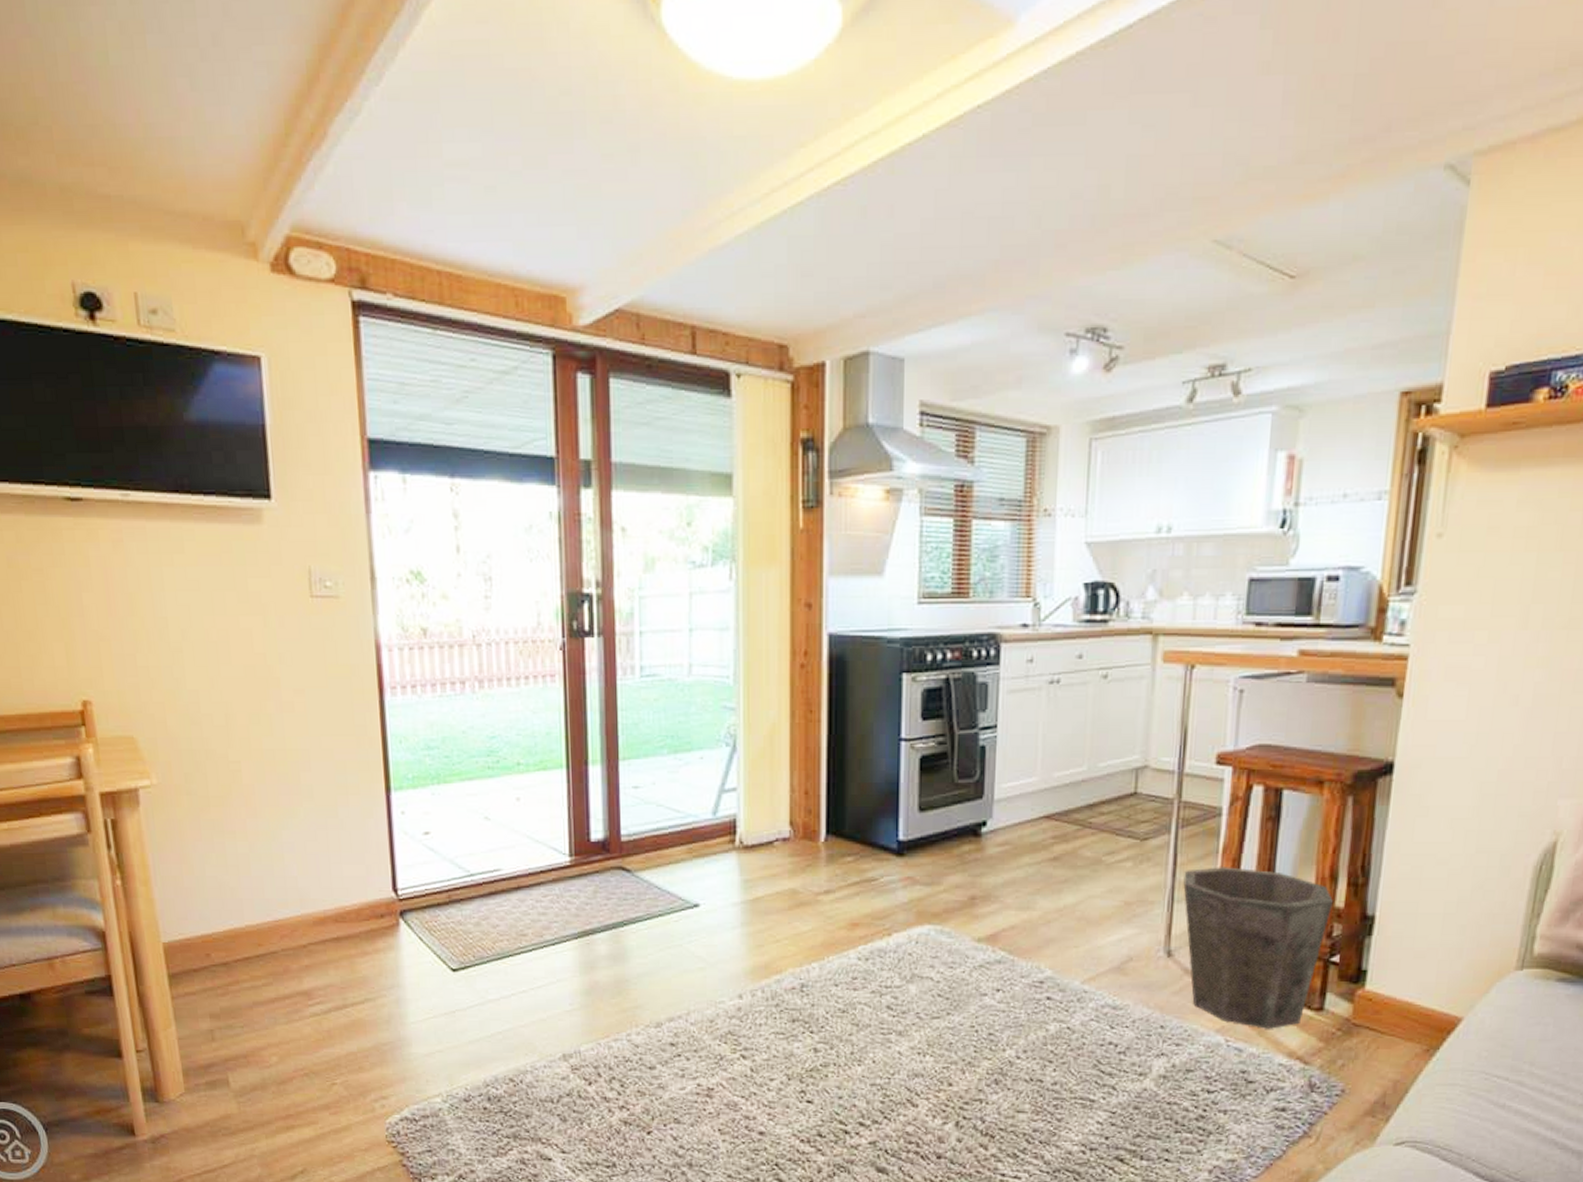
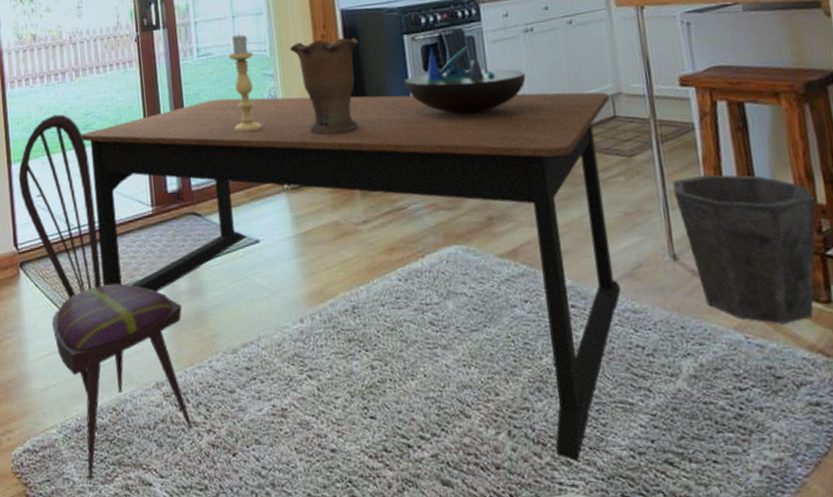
dining chair: none [399,735,602,1153] -> present [18,114,192,480]
dining table: none [483,732,1134,1154] -> present [81,92,621,461]
candle holder: none [680,651,714,776] -> present [228,33,261,132]
vase: none [758,670,846,787] -> present [289,37,359,135]
decorative bowl: none [895,691,1042,776] -> present [404,46,526,114]

